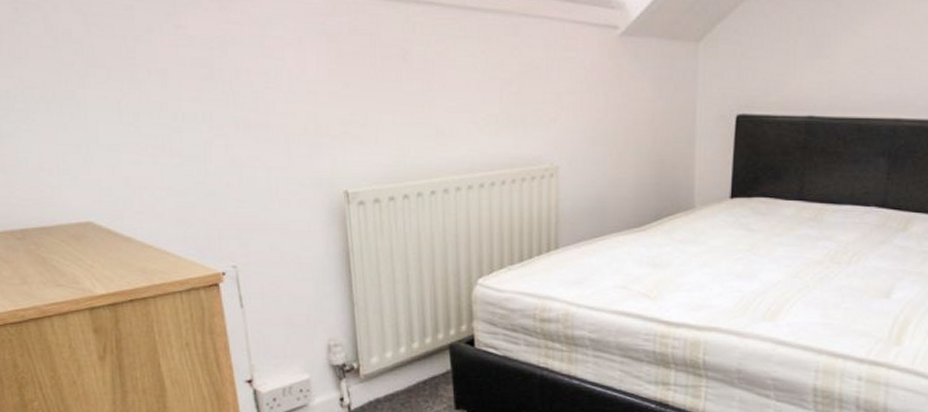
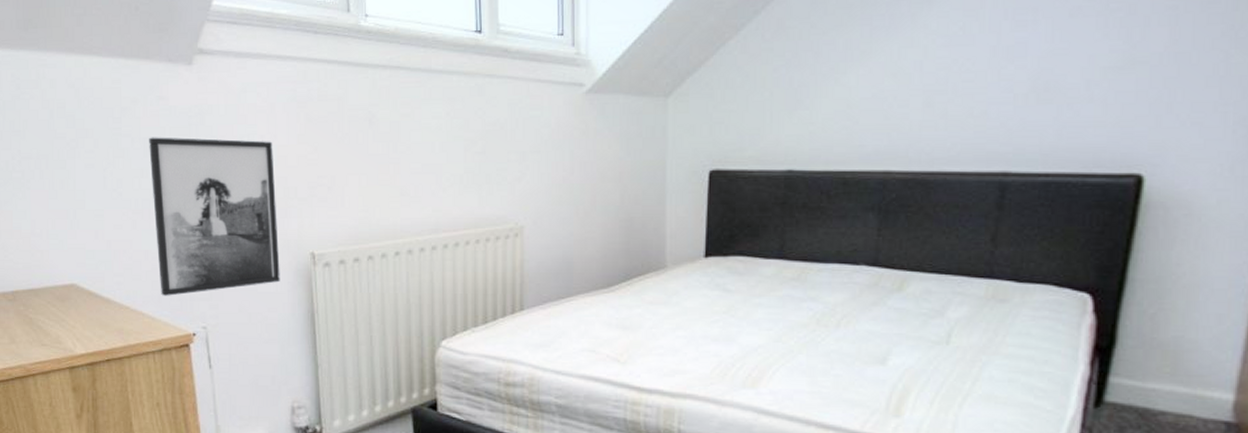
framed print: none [167,68,313,235] -> present [149,137,280,296]

